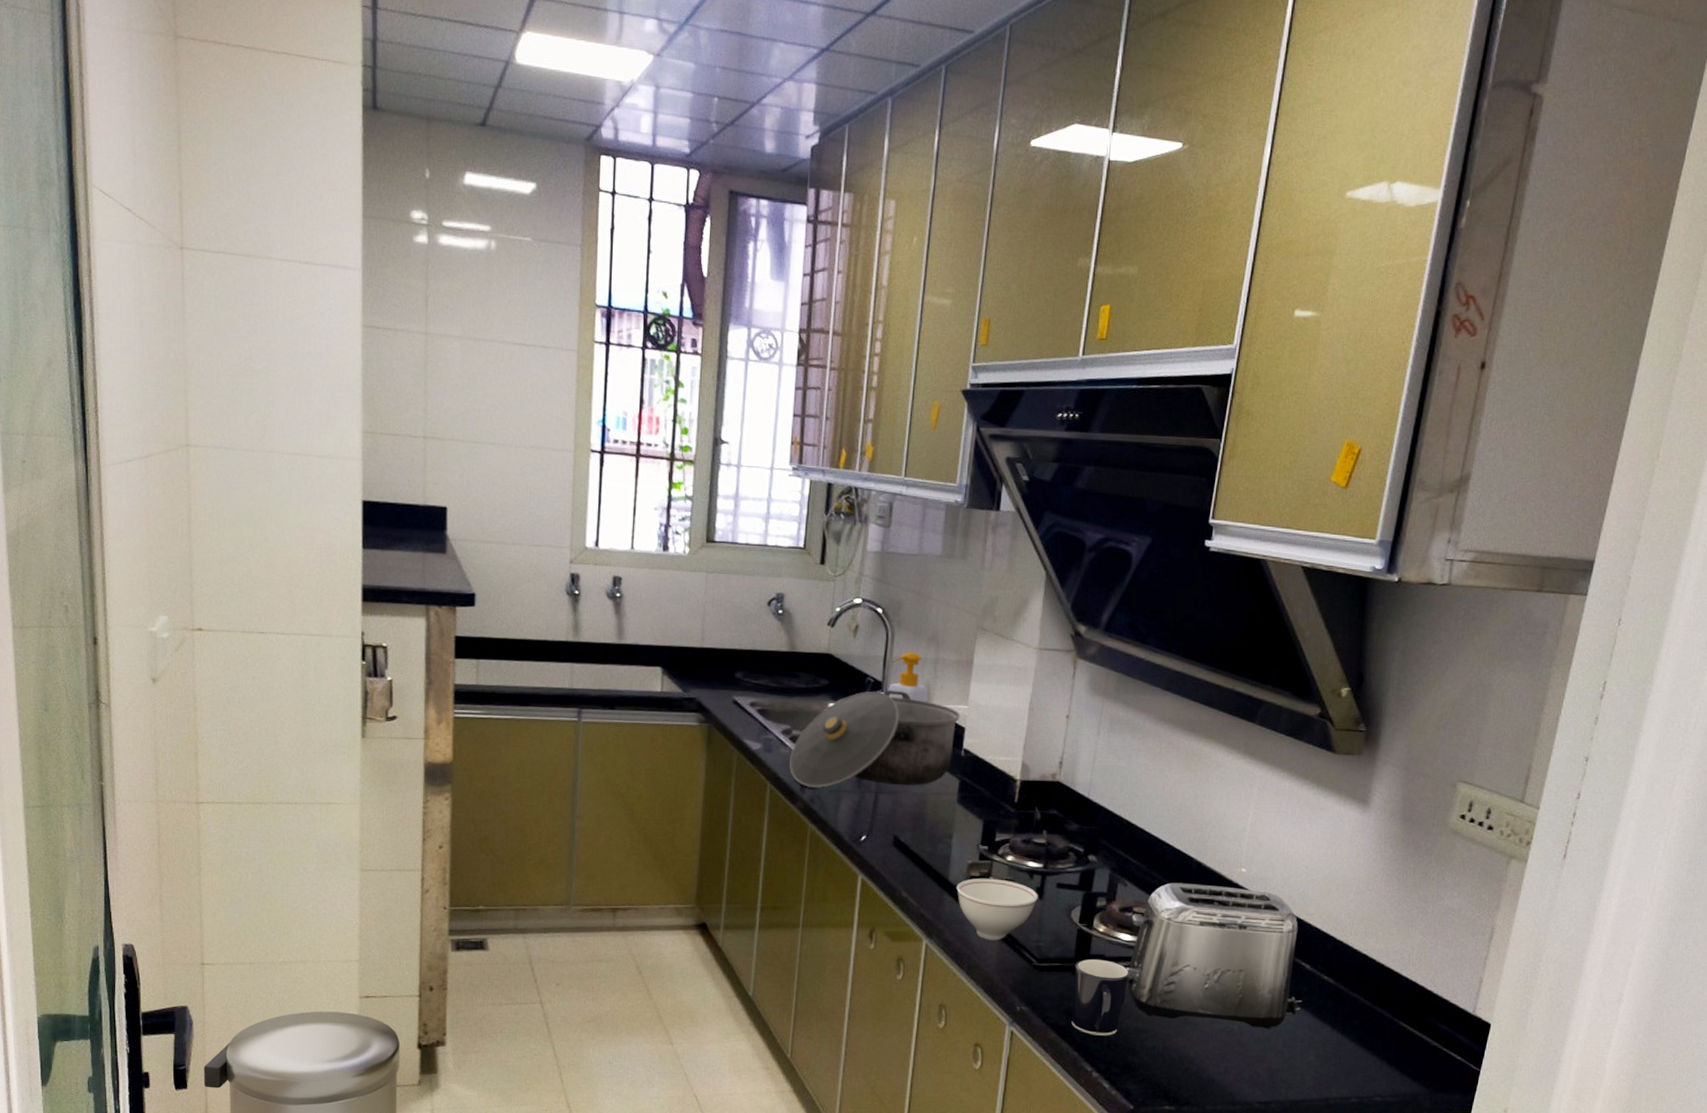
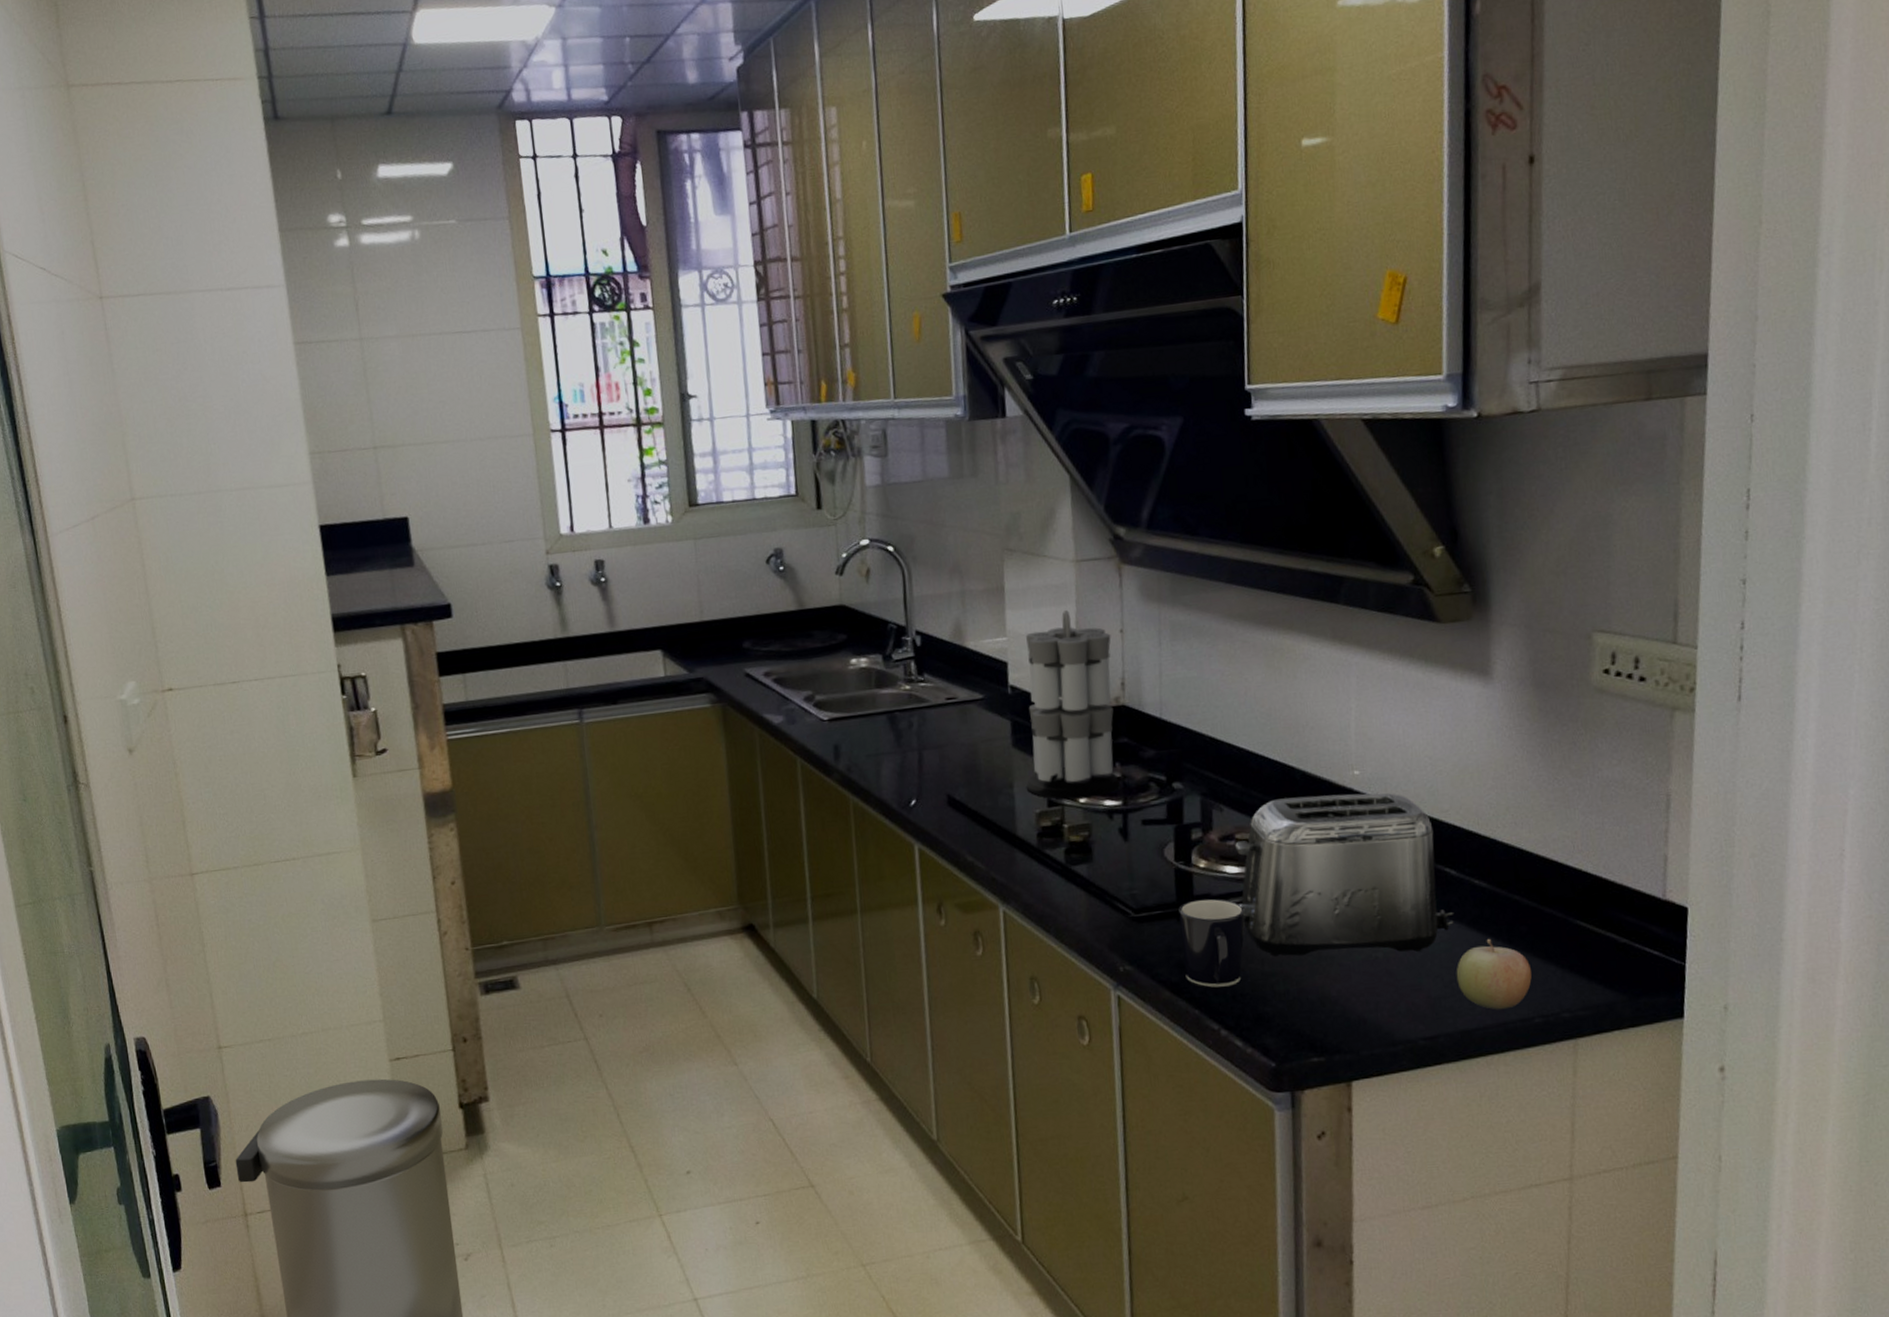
cooking pot: present [789,690,961,788] -> none [817,632,1000,756]
soap bottle: present [888,652,928,703] -> none [912,588,960,643]
bowl: present [956,878,1038,941] -> none [1027,825,1123,897]
spice rack: none [963,691,1058,858] -> present [1026,610,1121,799]
fruit: none [1294,1026,1357,1088] -> present [1456,938,1532,1010]

